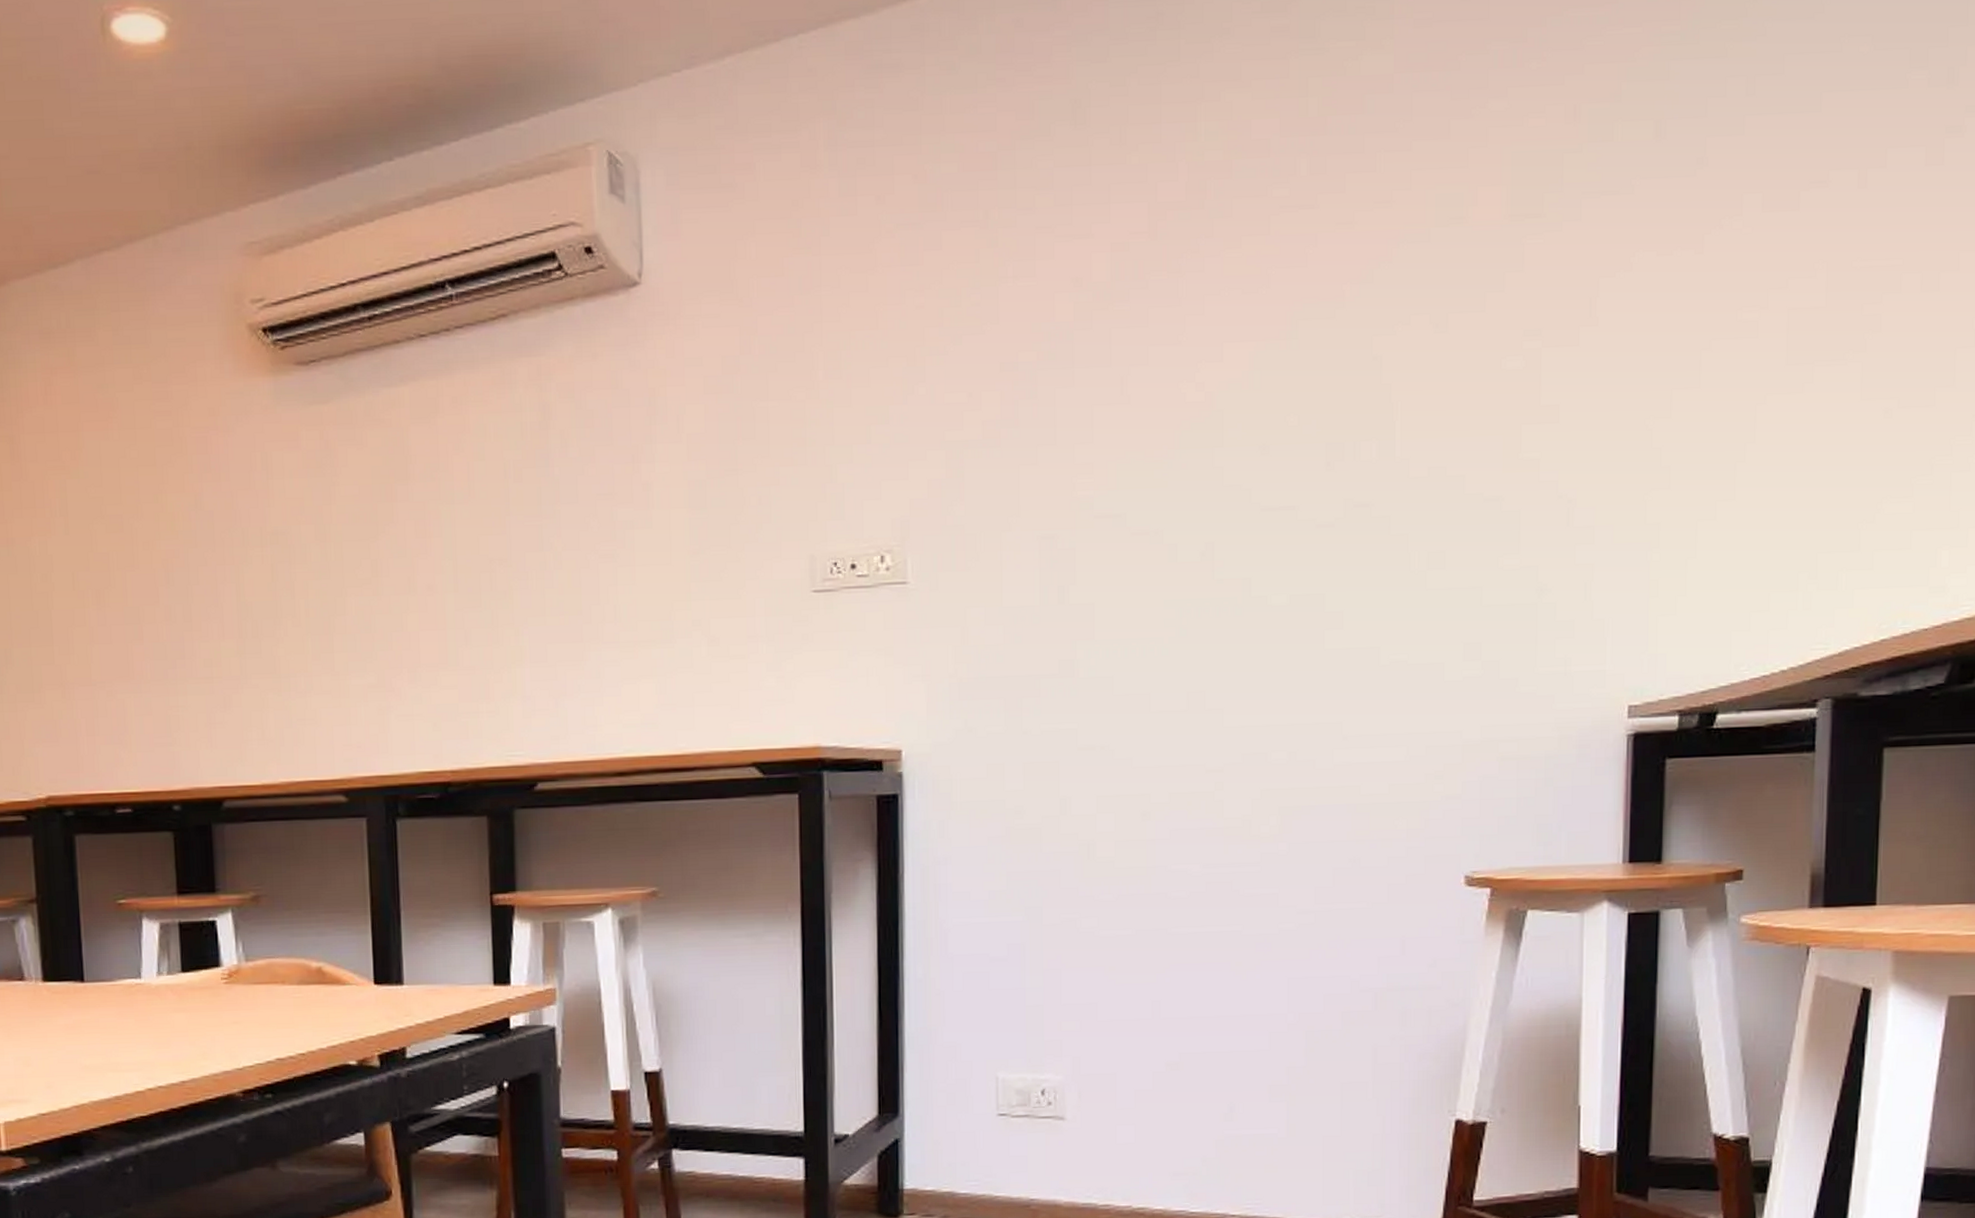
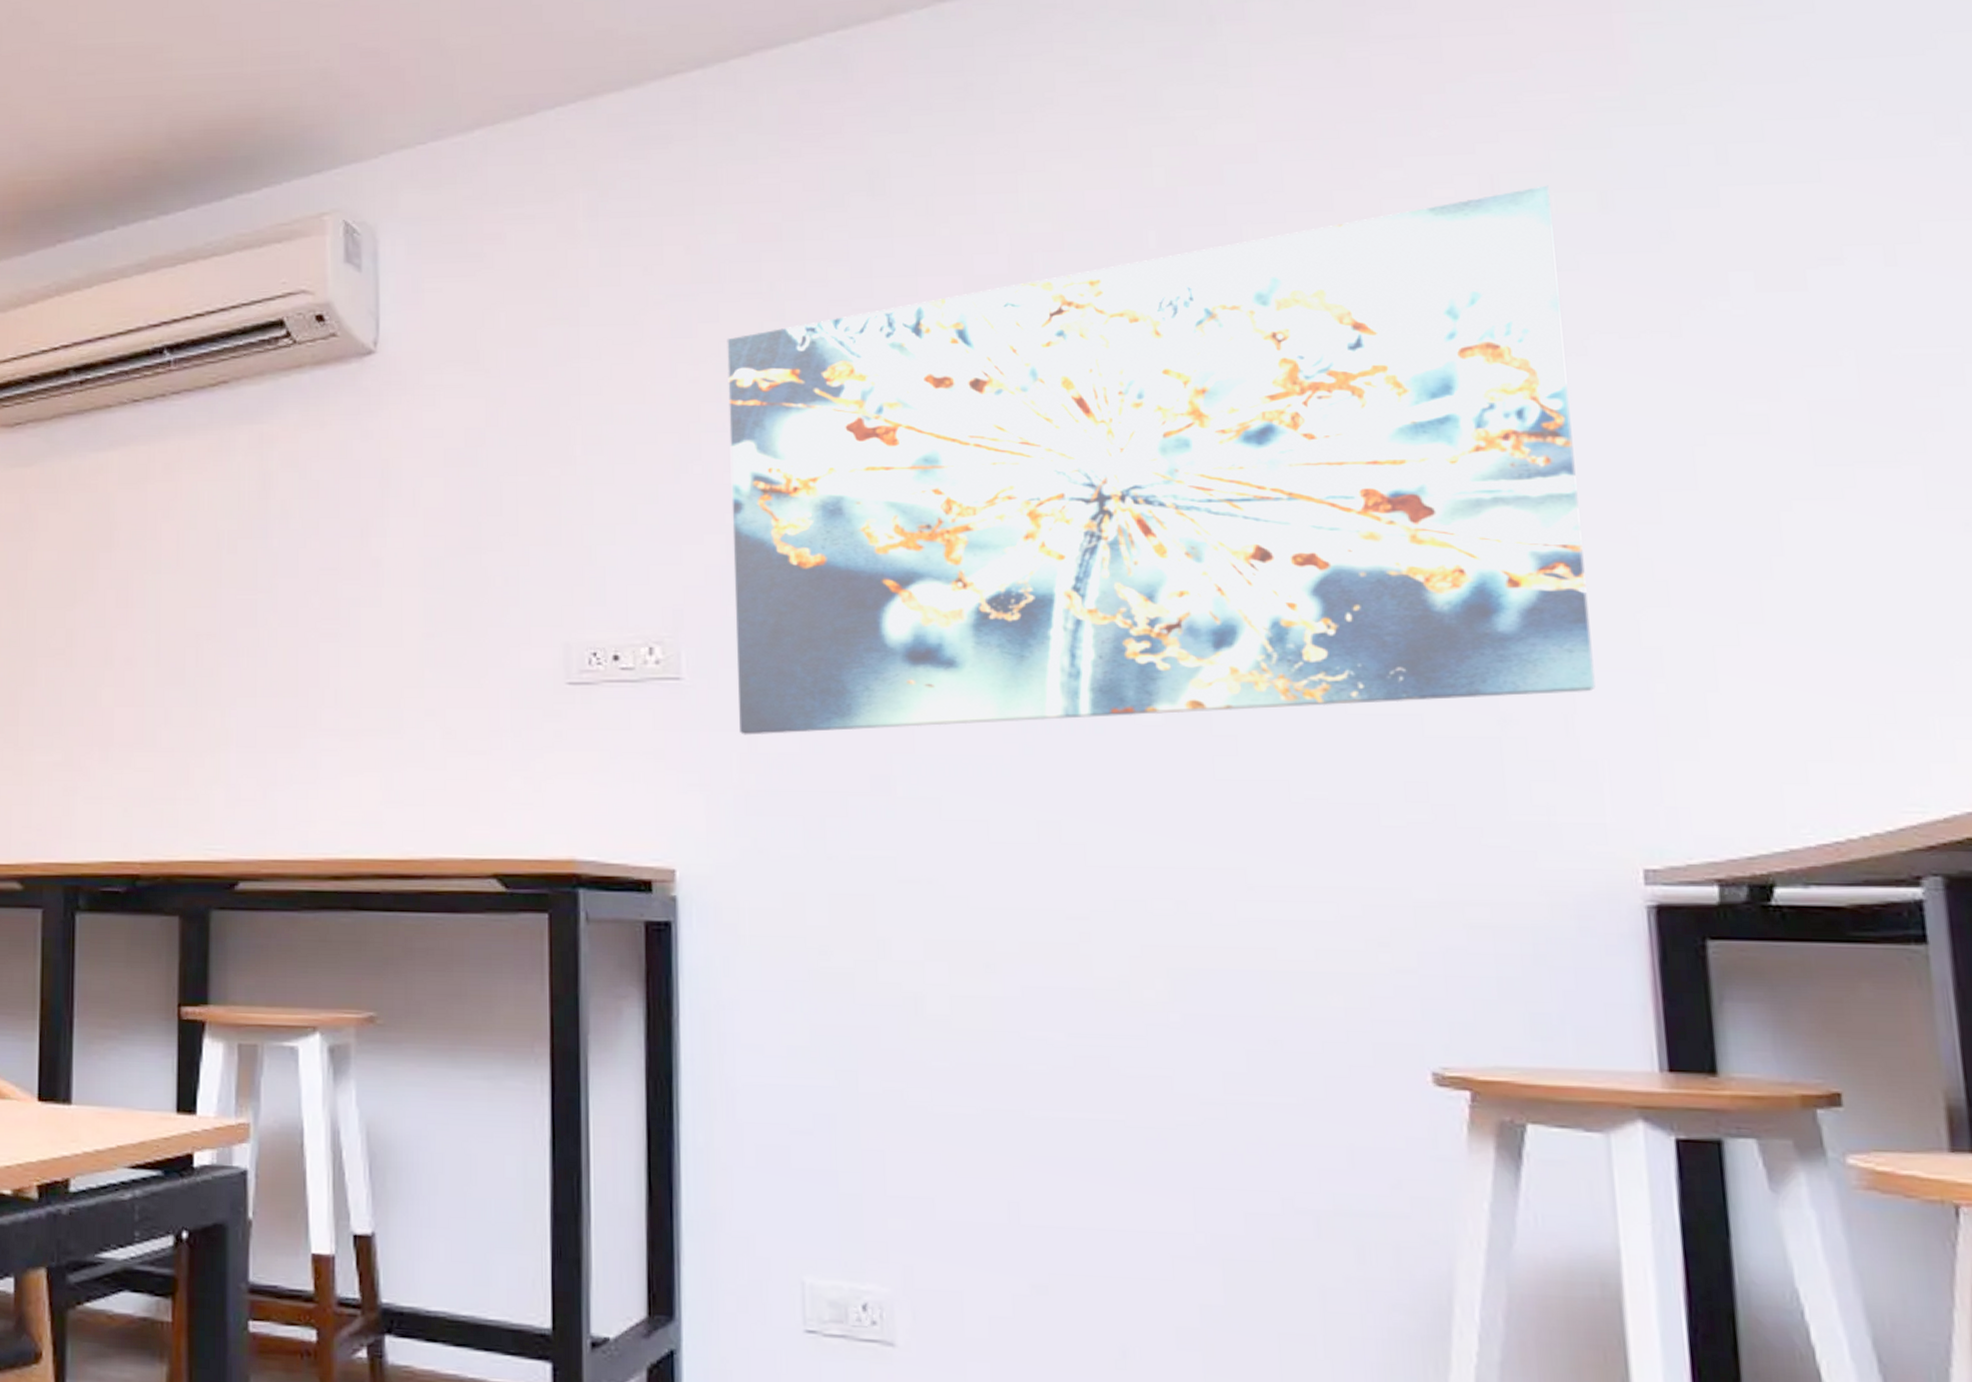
wall art: none [948,115,1618,631] -> present [727,185,1596,735]

